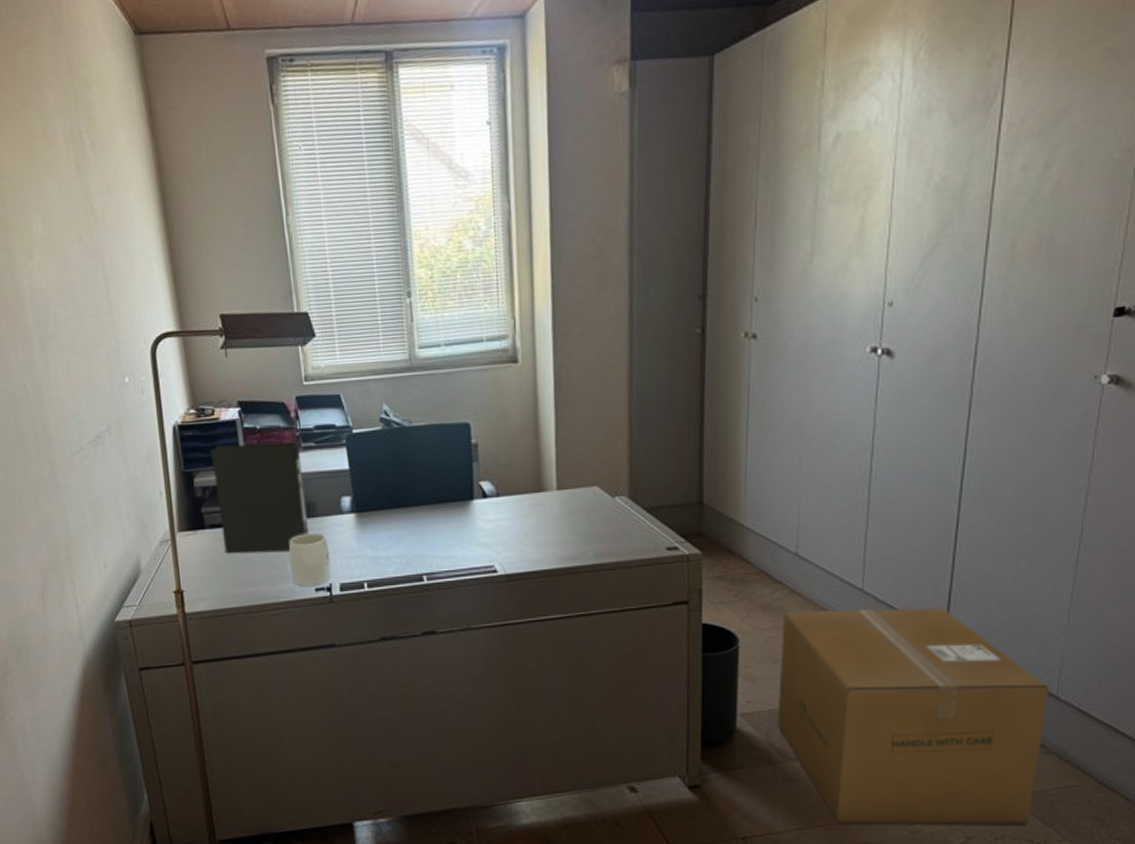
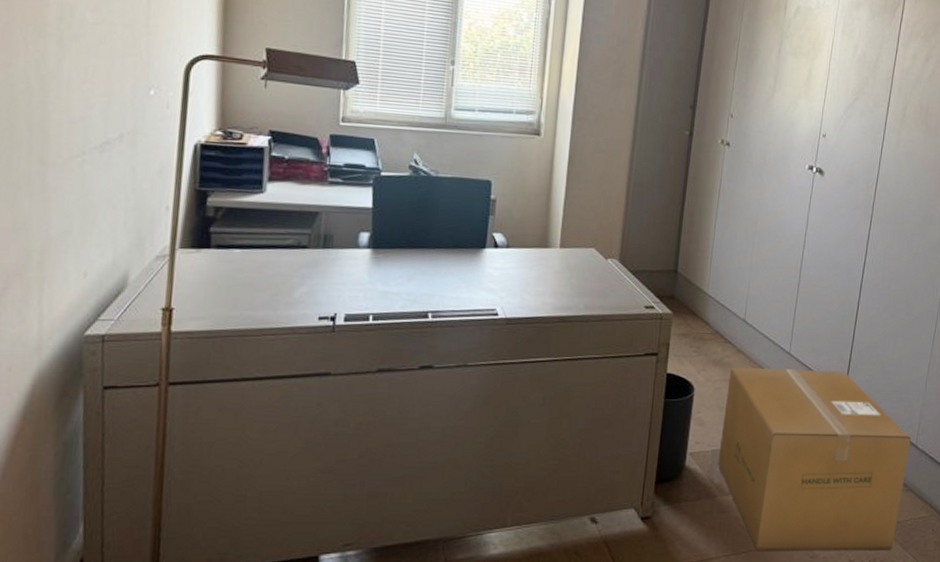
binder: present [211,442,308,554] -> none [227,169,327,279]
mug: present [288,533,331,587] -> none [295,263,340,315]

